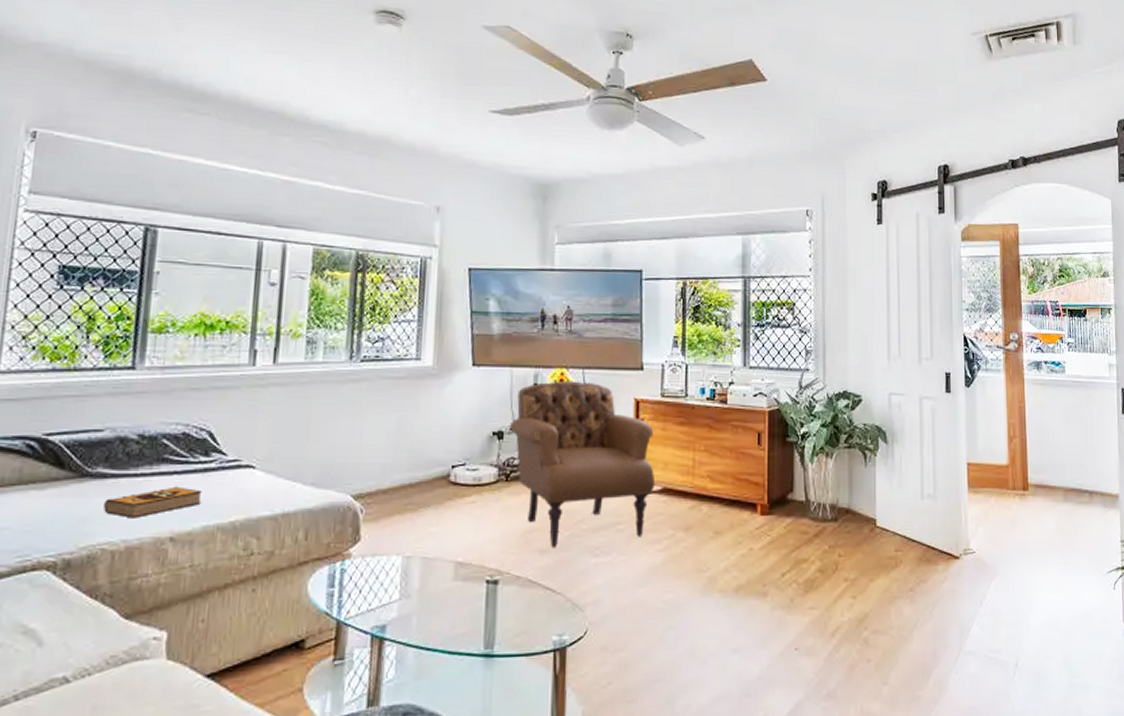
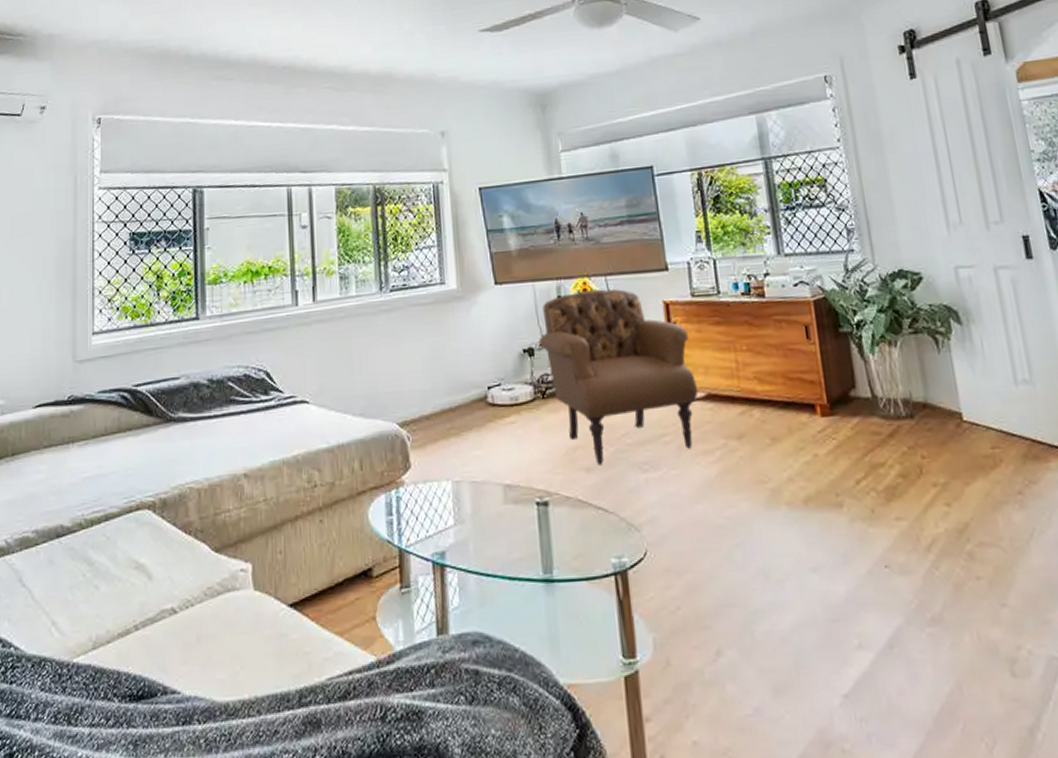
hardback book: present [103,486,202,519] -> none [187,425,267,458]

